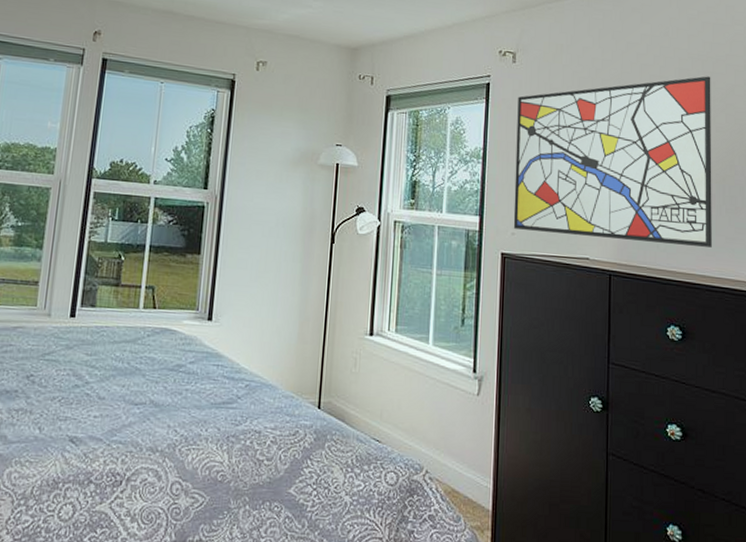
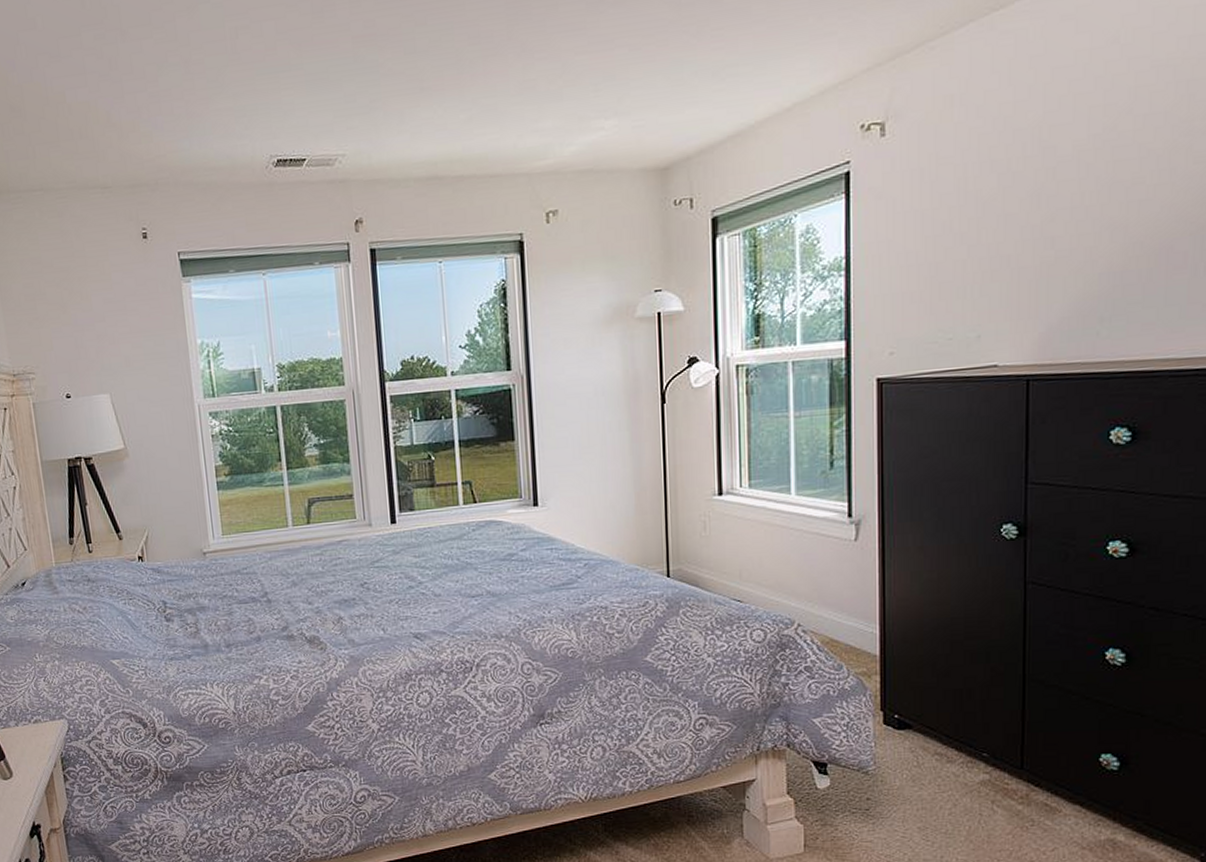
wall art: present [513,76,712,247] -> none [891,87,1188,347]

